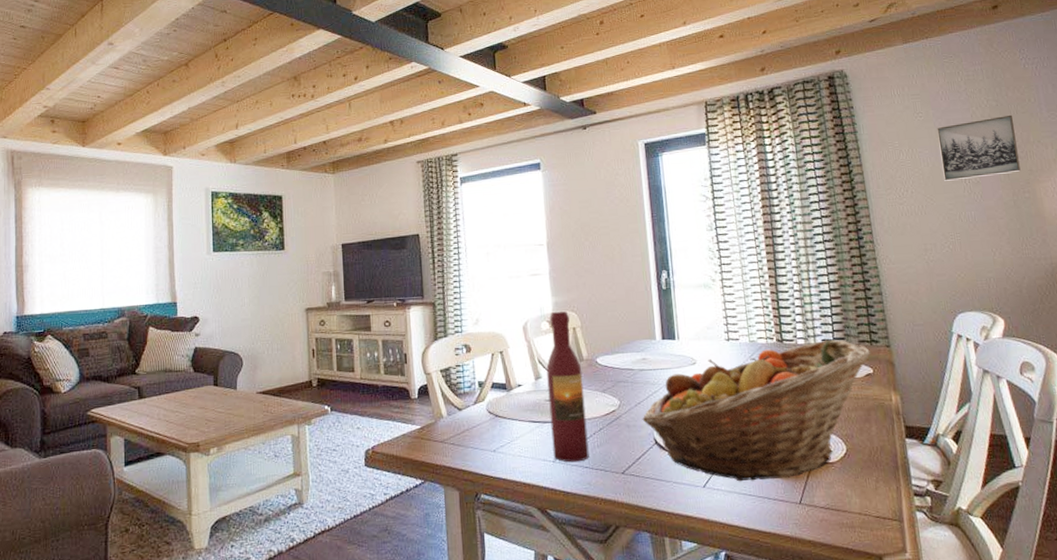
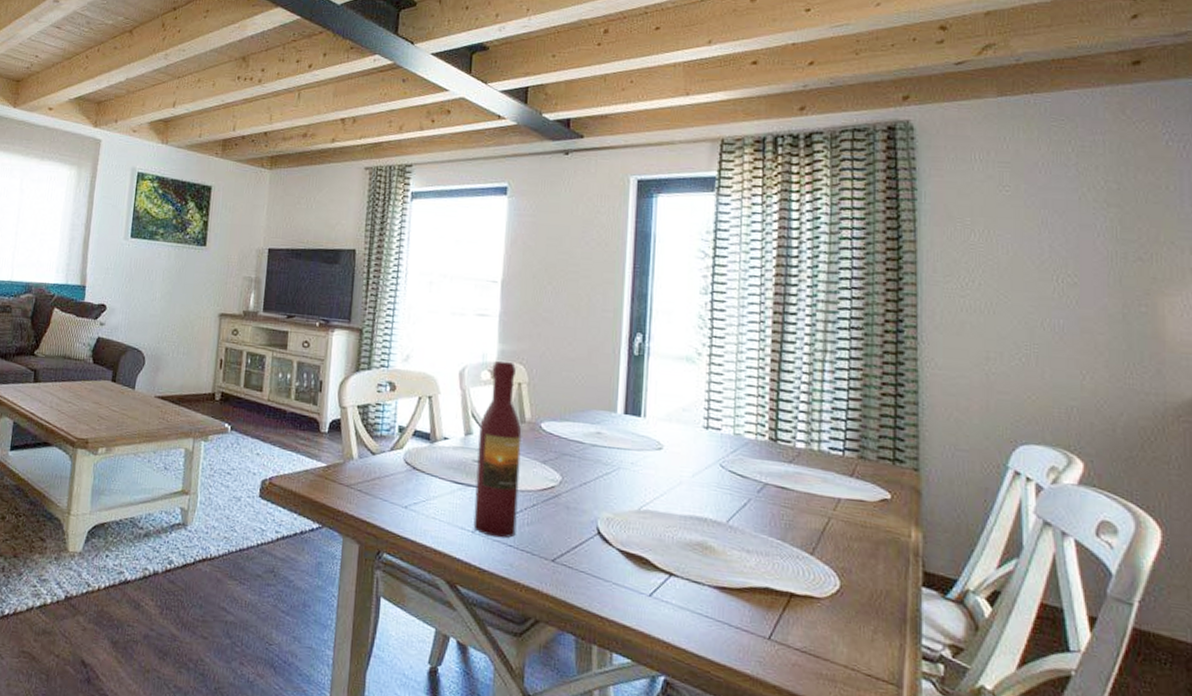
fruit basket: present [642,339,872,482] -> none [585,447,892,606]
wall art: present [937,114,1021,181] -> none [1027,203,1139,279]

